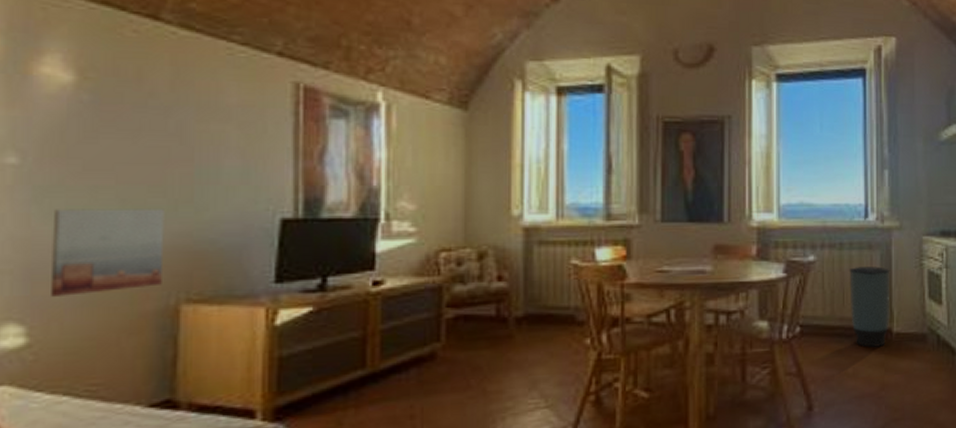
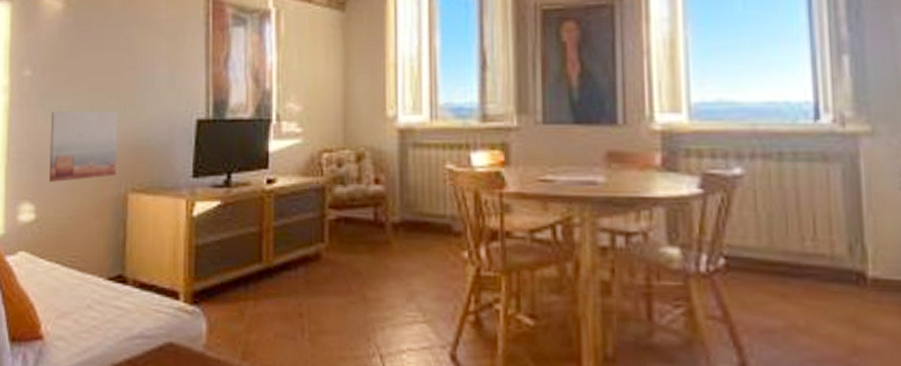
trash can: present [849,266,890,347] -> none [794,185,861,295]

